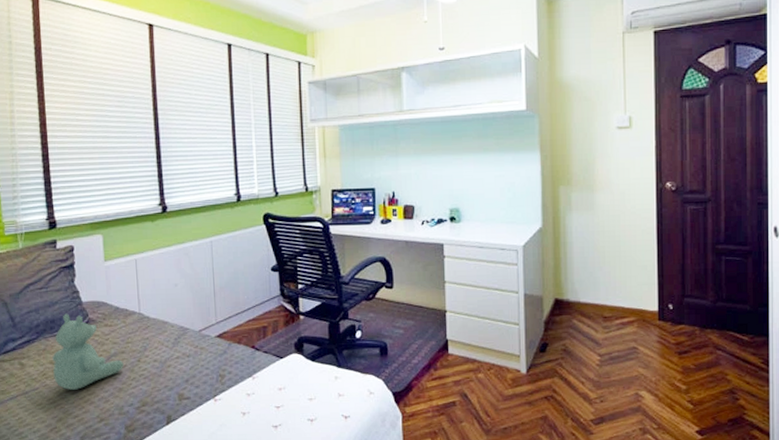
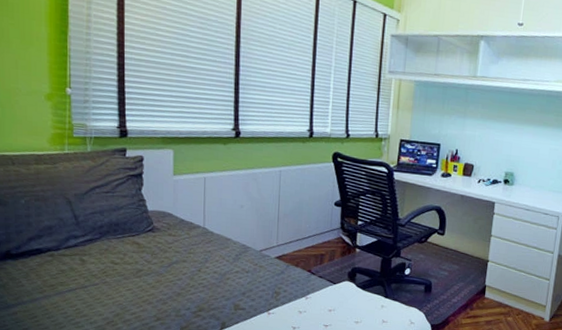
stuffed bear: present [52,313,124,390] -> none [114,219,185,290]

